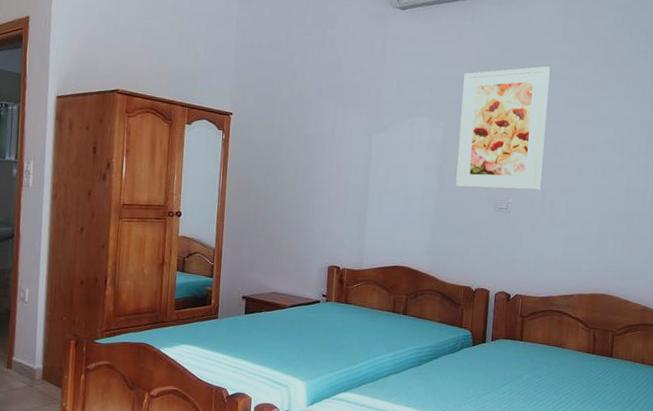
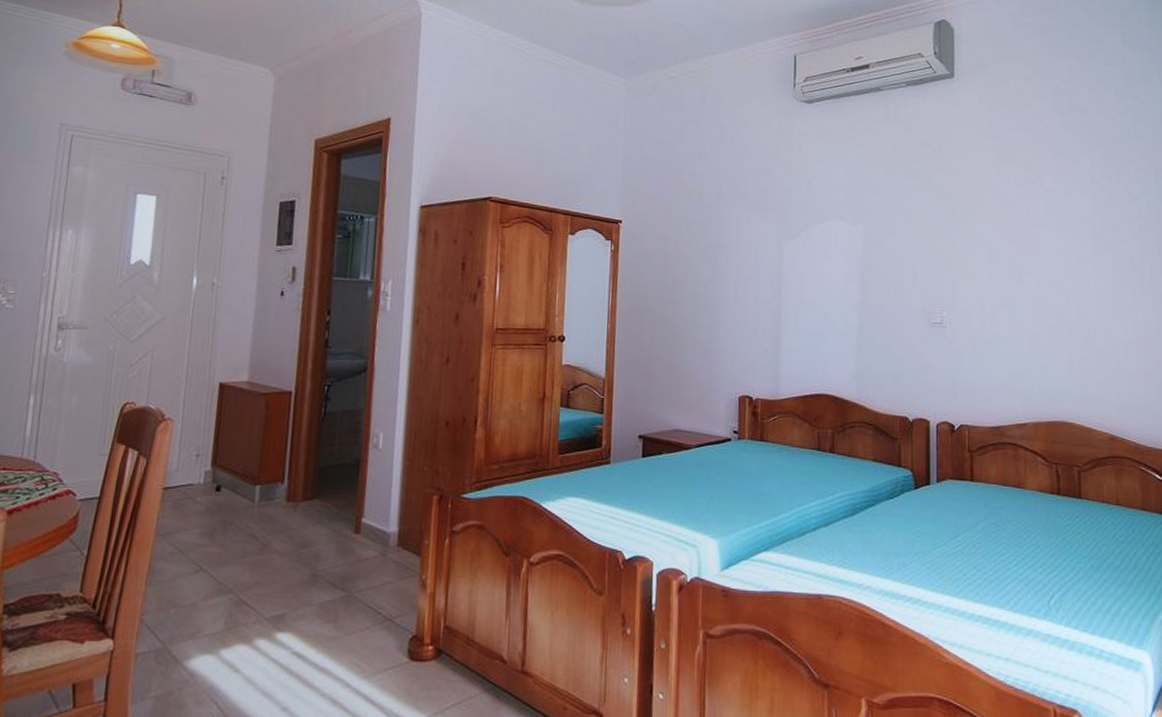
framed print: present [455,66,550,191] -> none [881,161,978,302]

